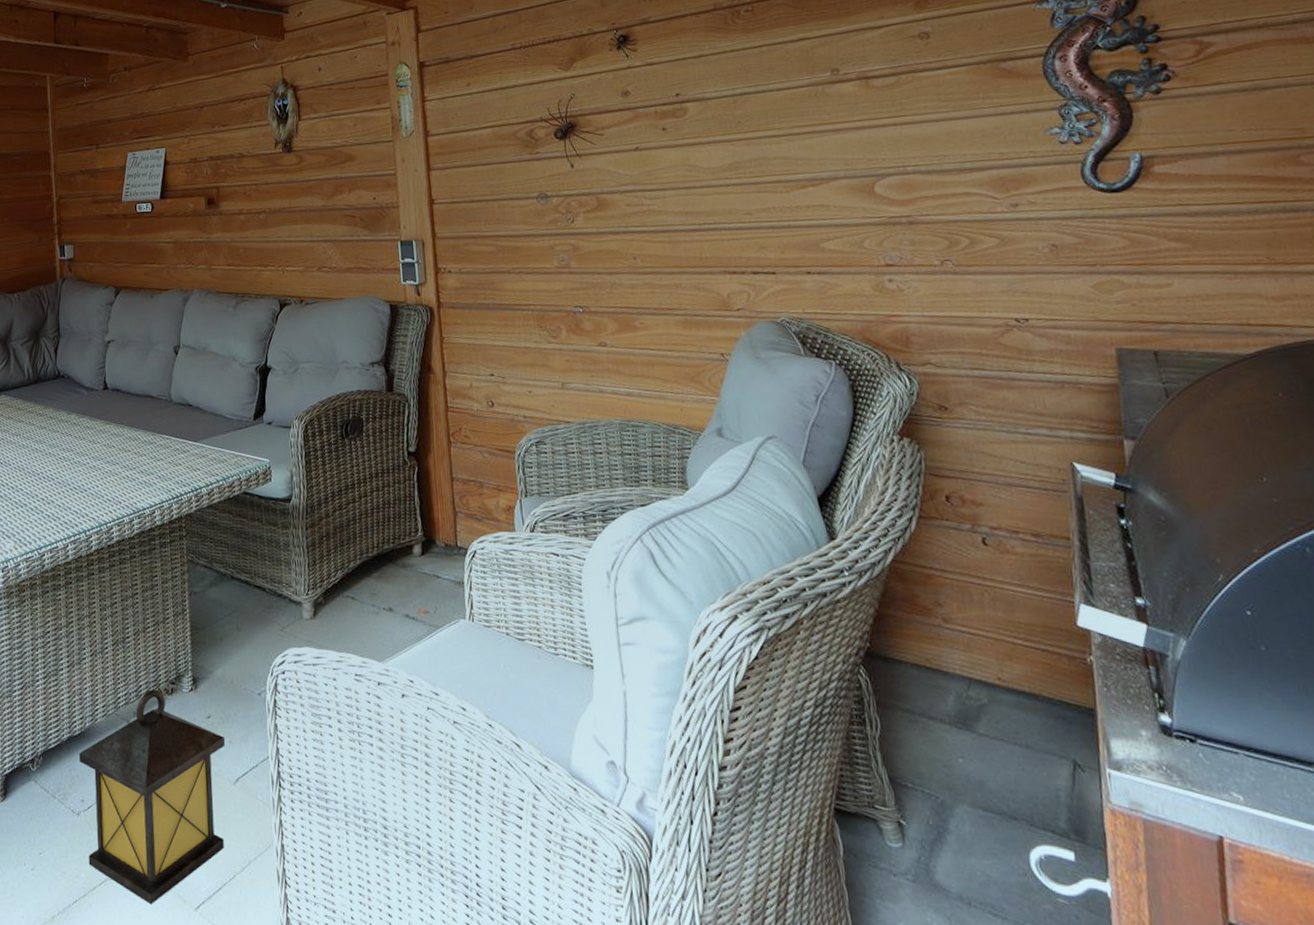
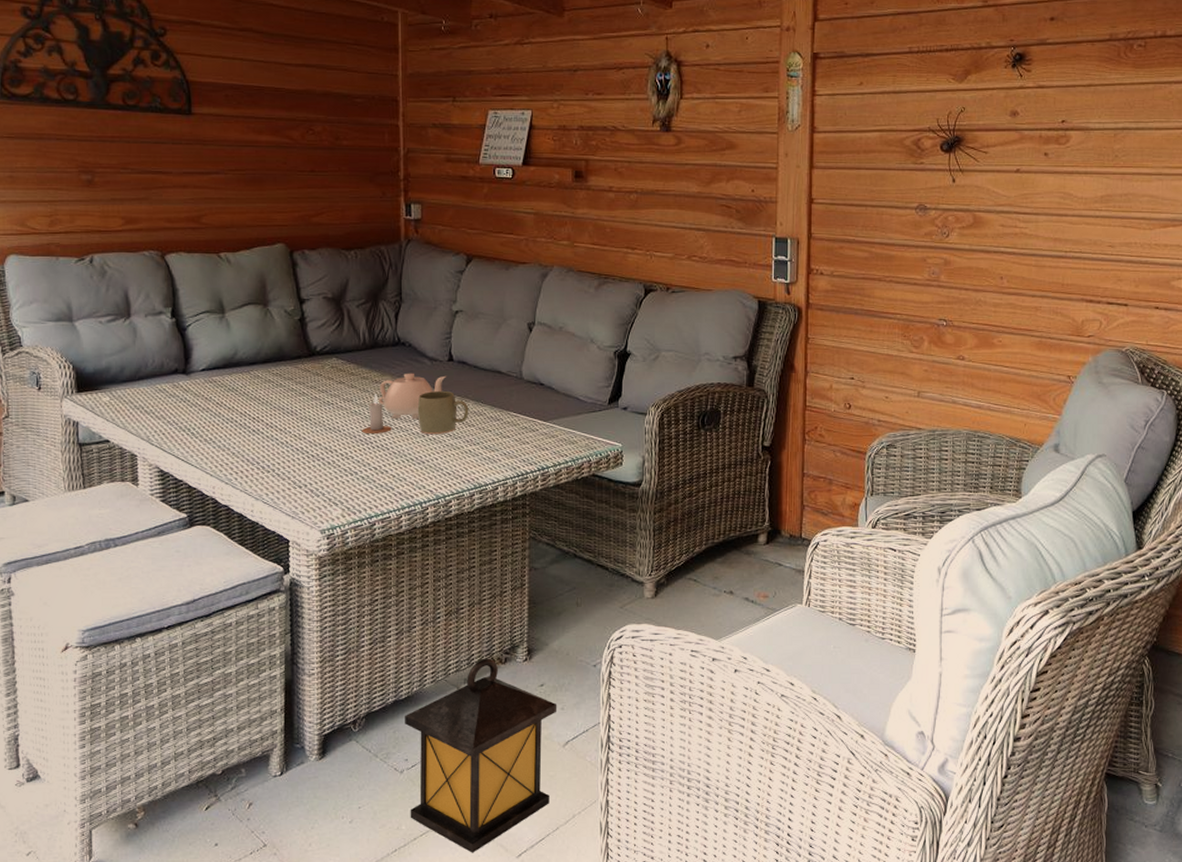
candle: none [29,425,56,466] -> present [362,392,392,435]
teapot: none [42,403,103,451] -> present [378,373,447,420]
mug: none [77,418,125,463] -> present [417,390,469,435]

